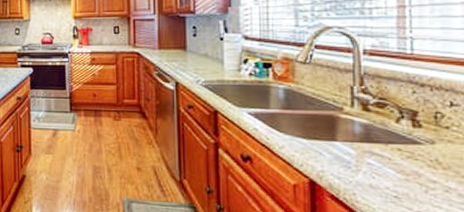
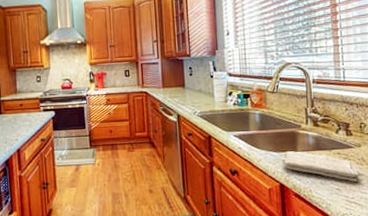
washcloth: none [316,140,432,192] -> present [283,151,360,183]

